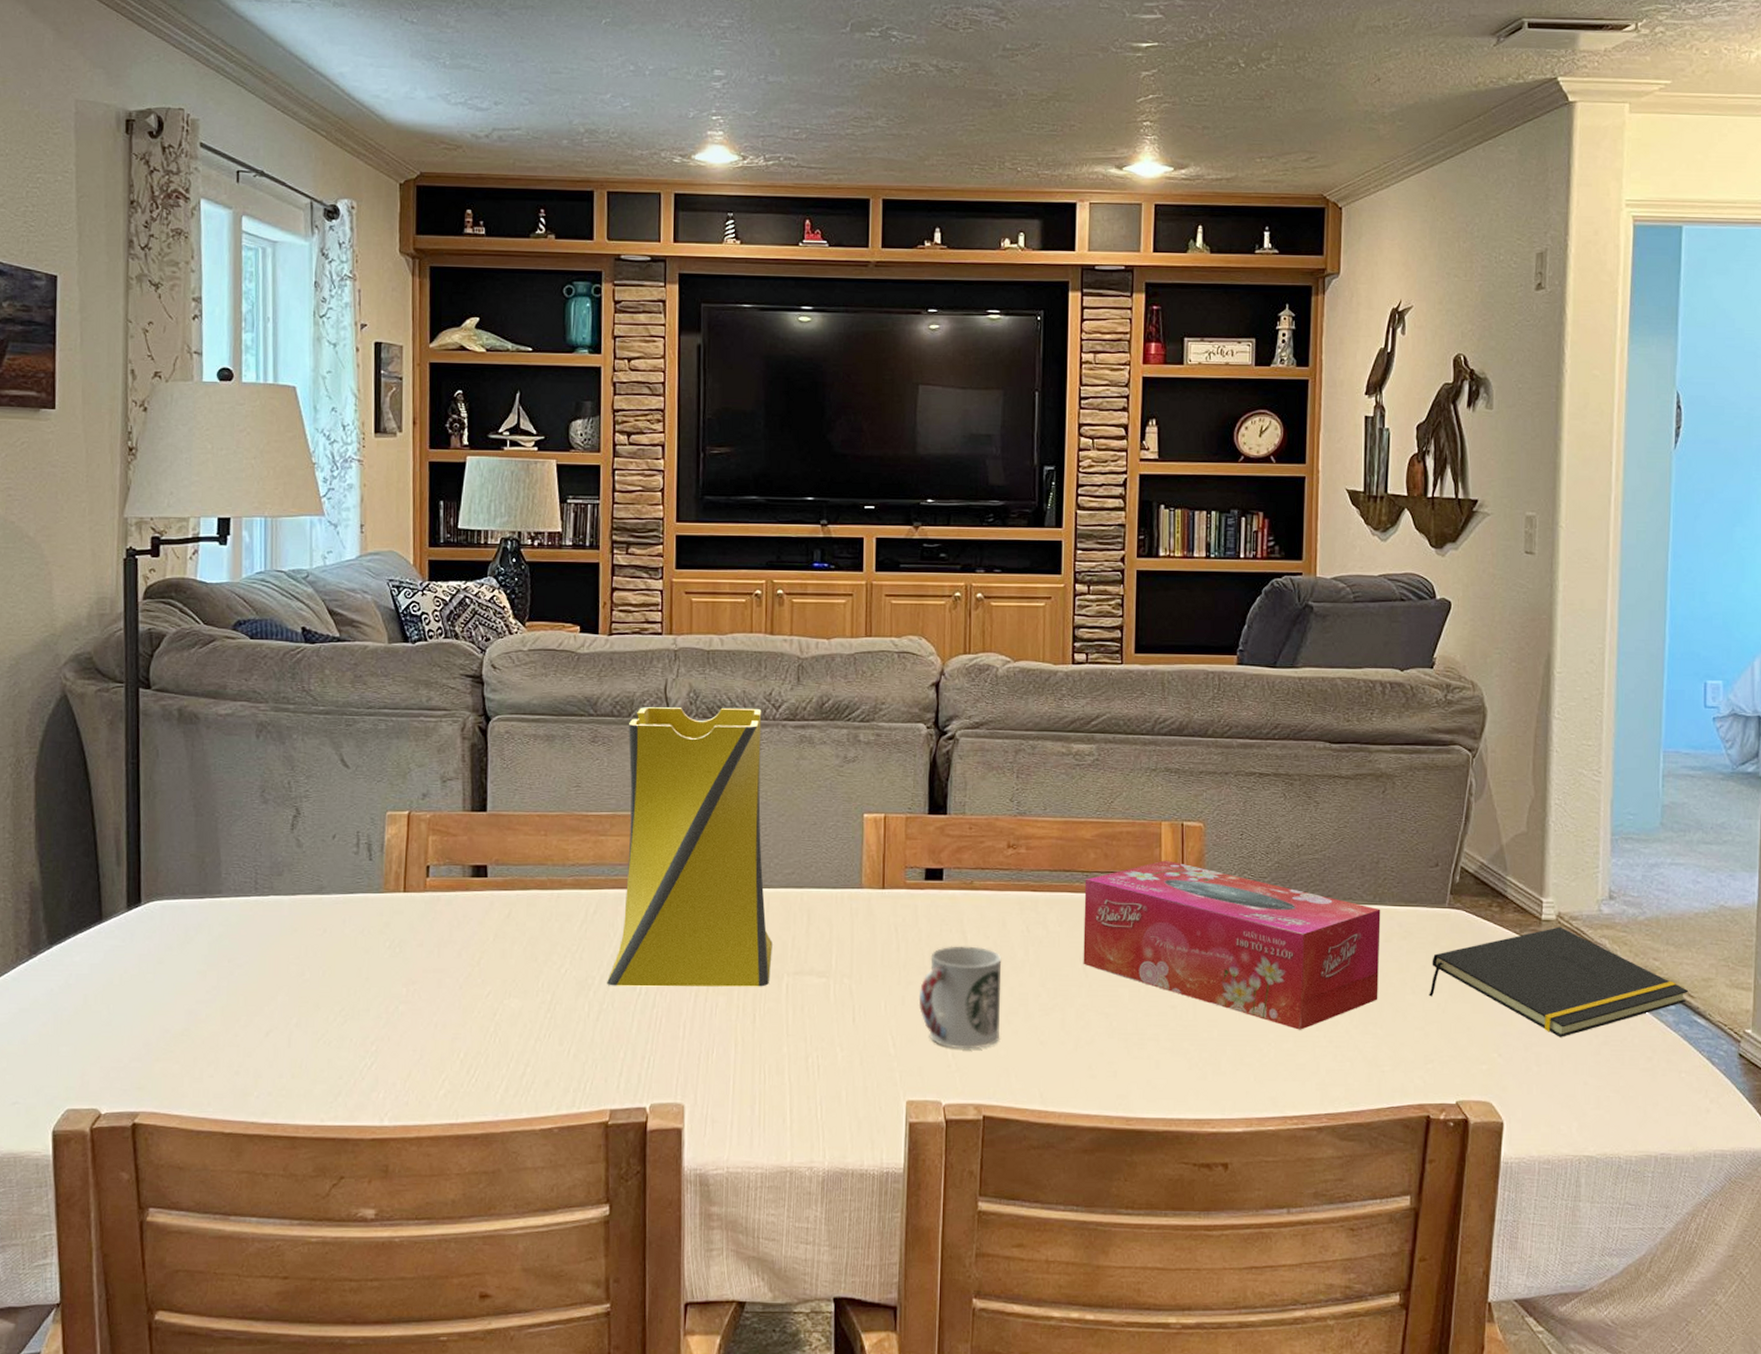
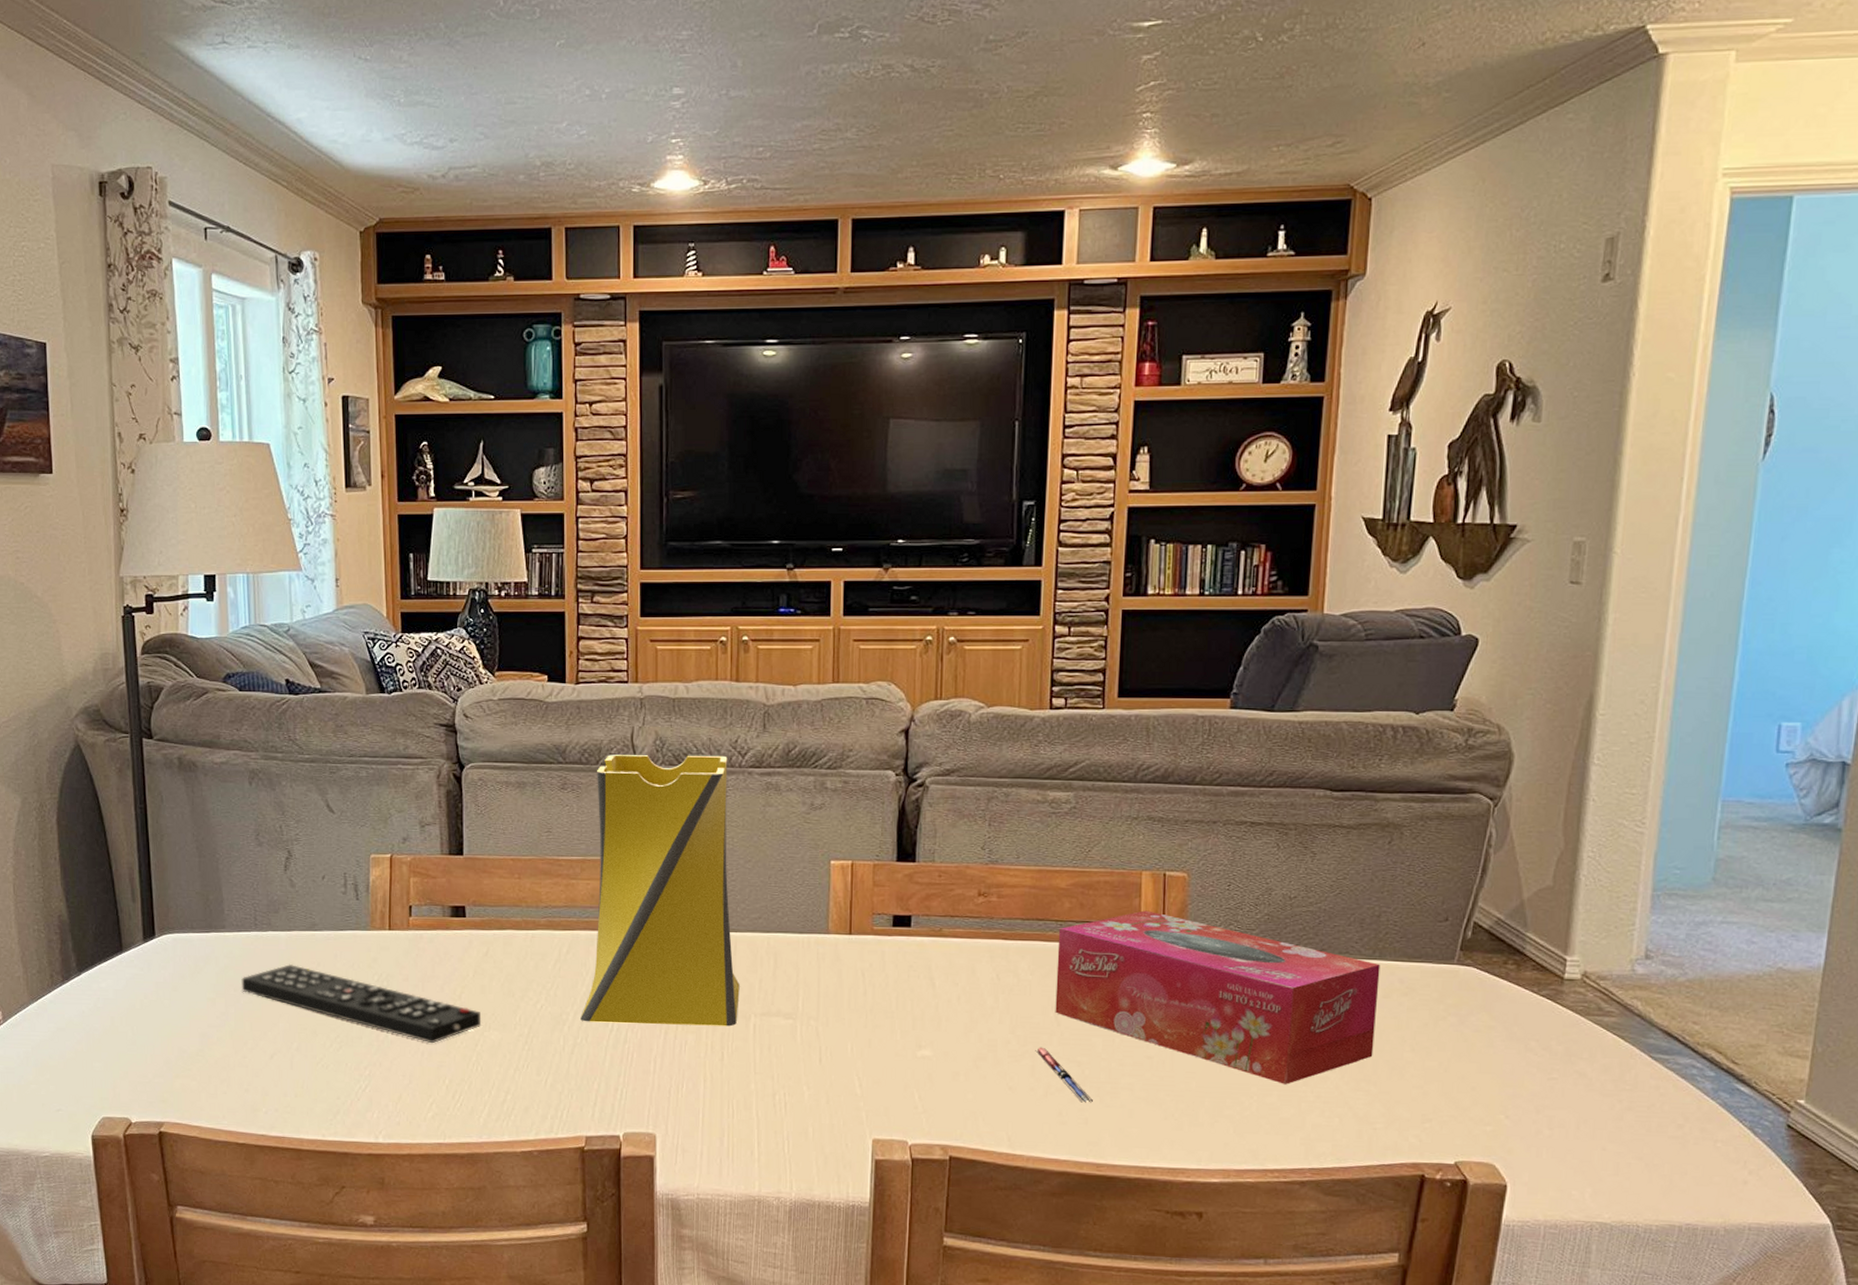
remote control: none [237,930,501,1013] -> present [241,963,482,1043]
cup: present [918,946,1002,1049] -> none [885,991,971,1092]
pen: none [1065,999,1121,1055] -> present [1035,1047,1093,1103]
notepad: present [1429,926,1688,1037] -> none [1430,986,1732,1101]

